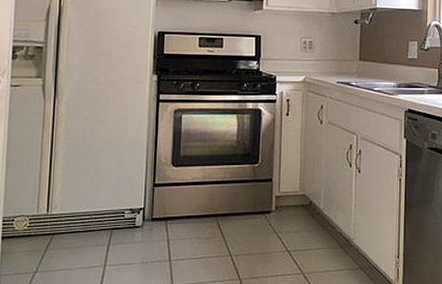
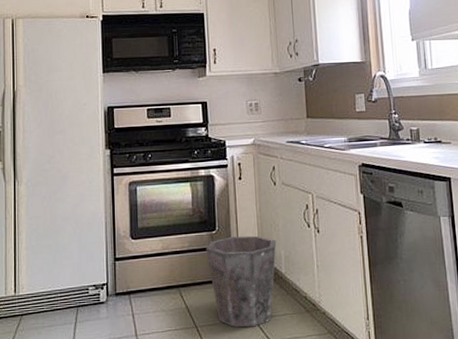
waste bin: none [247,171,318,259] -> present [206,235,277,328]

